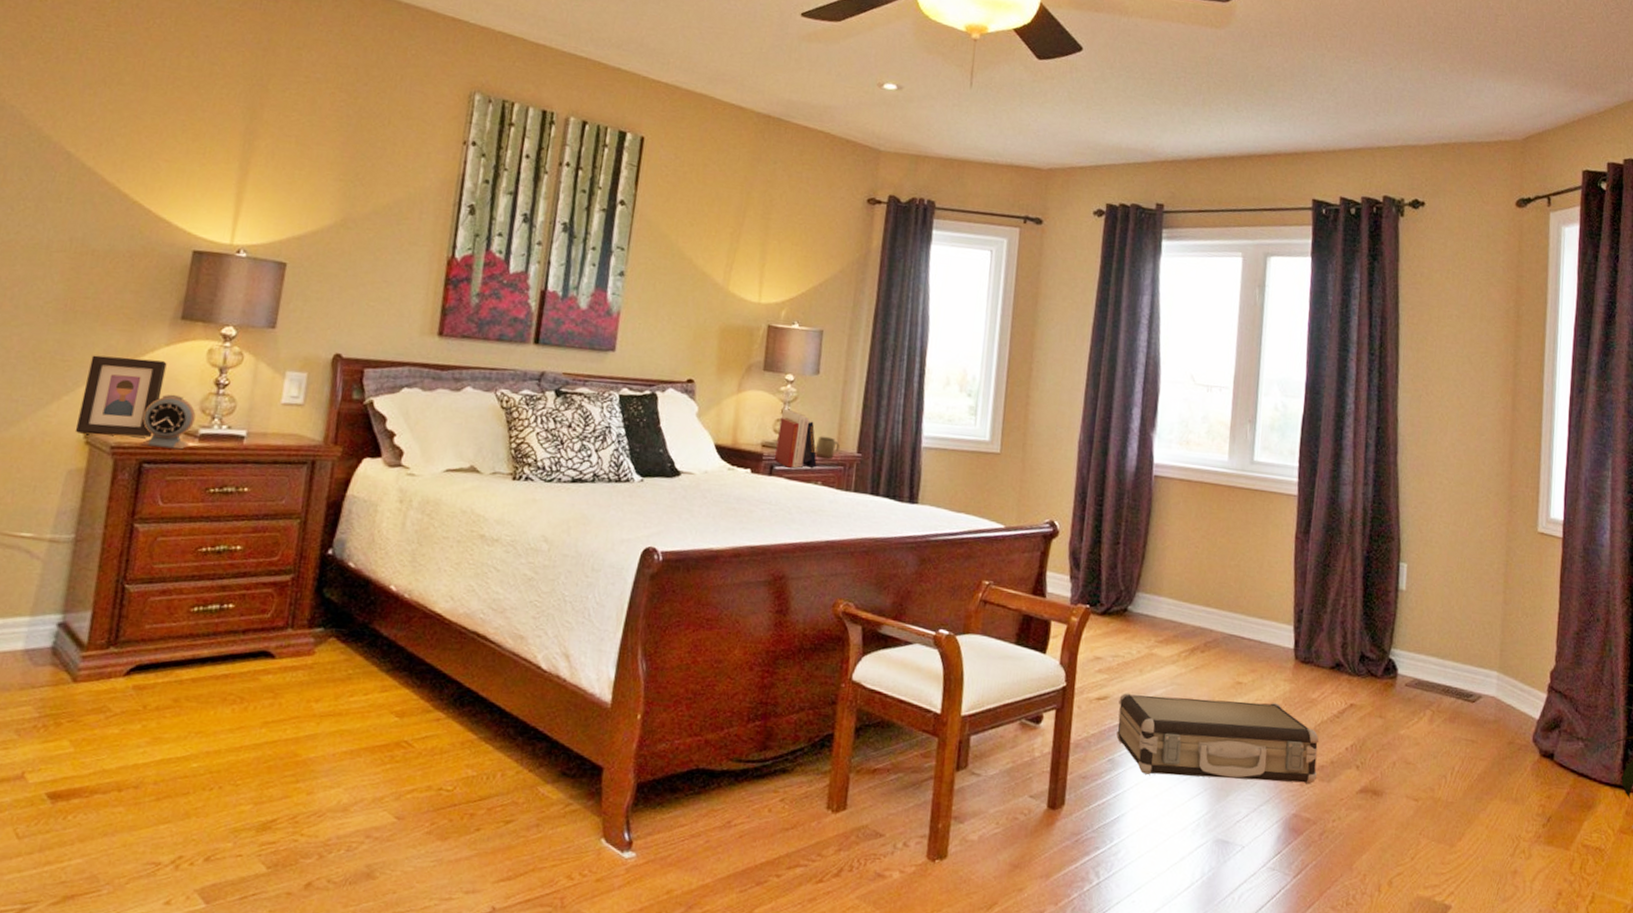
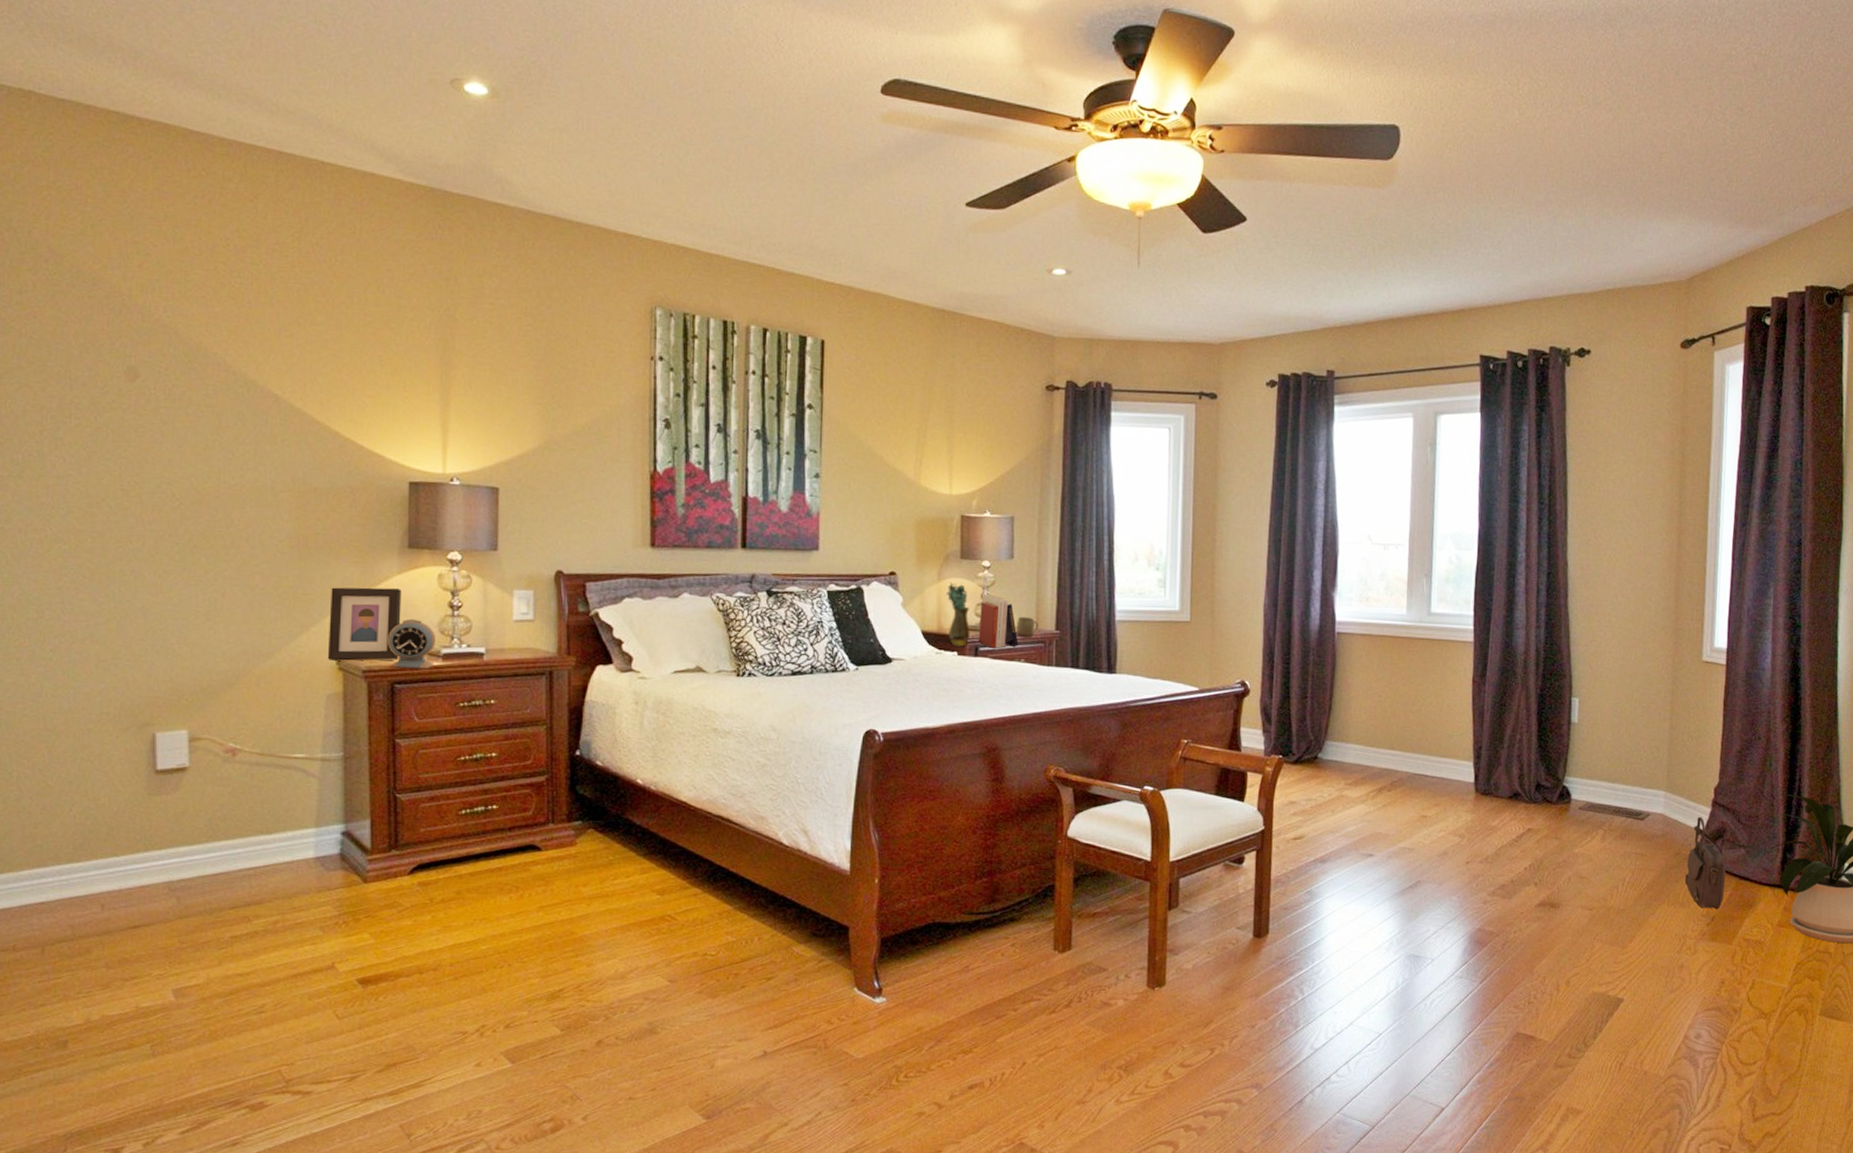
vase: none [743,395,769,464] -> present [946,582,970,647]
briefcase: present [1116,693,1320,785] -> none [1313,832,1500,902]
handbag: none [1518,702,1564,810] -> present [1684,816,1726,910]

